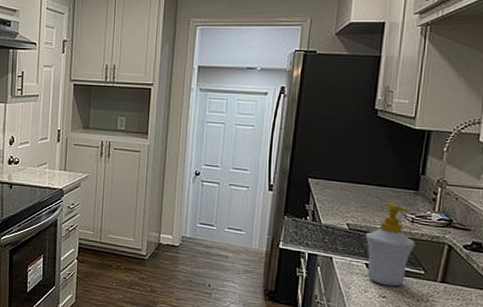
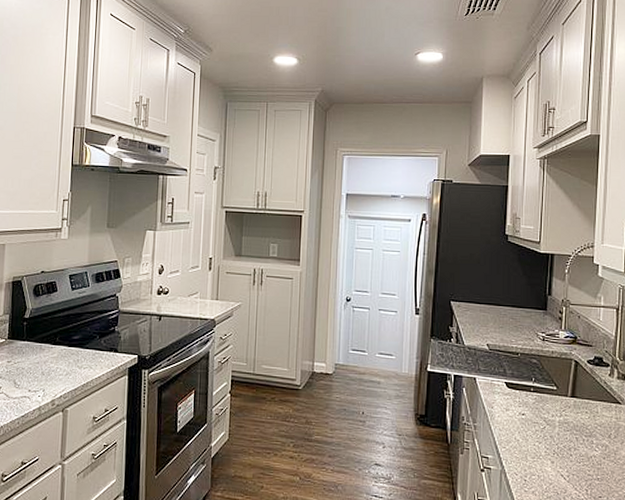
soap bottle: present [365,202,415,287] -> none [503,322,547,404]

